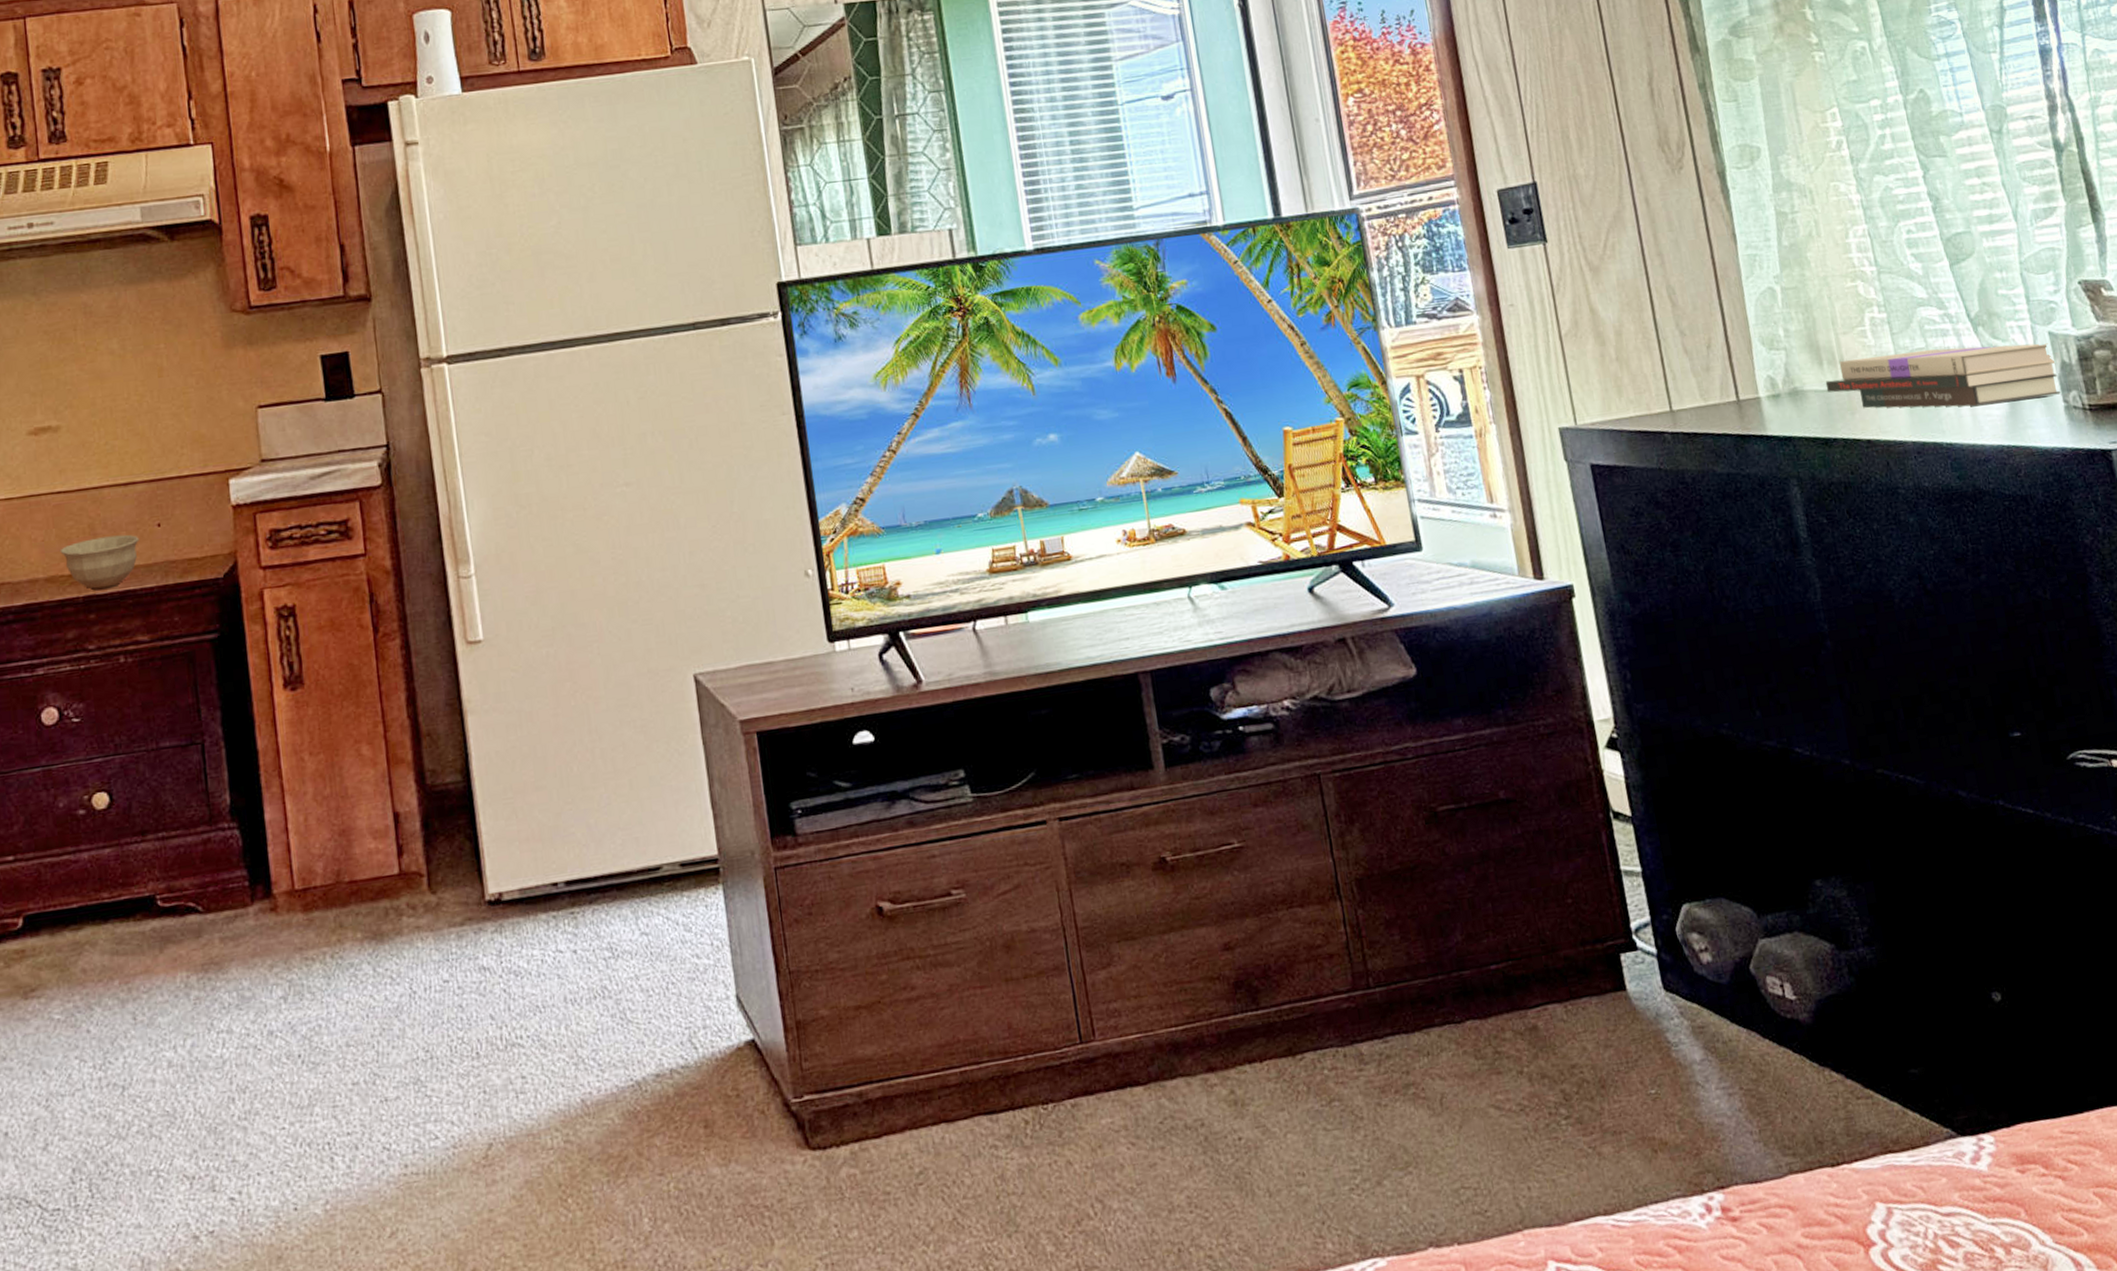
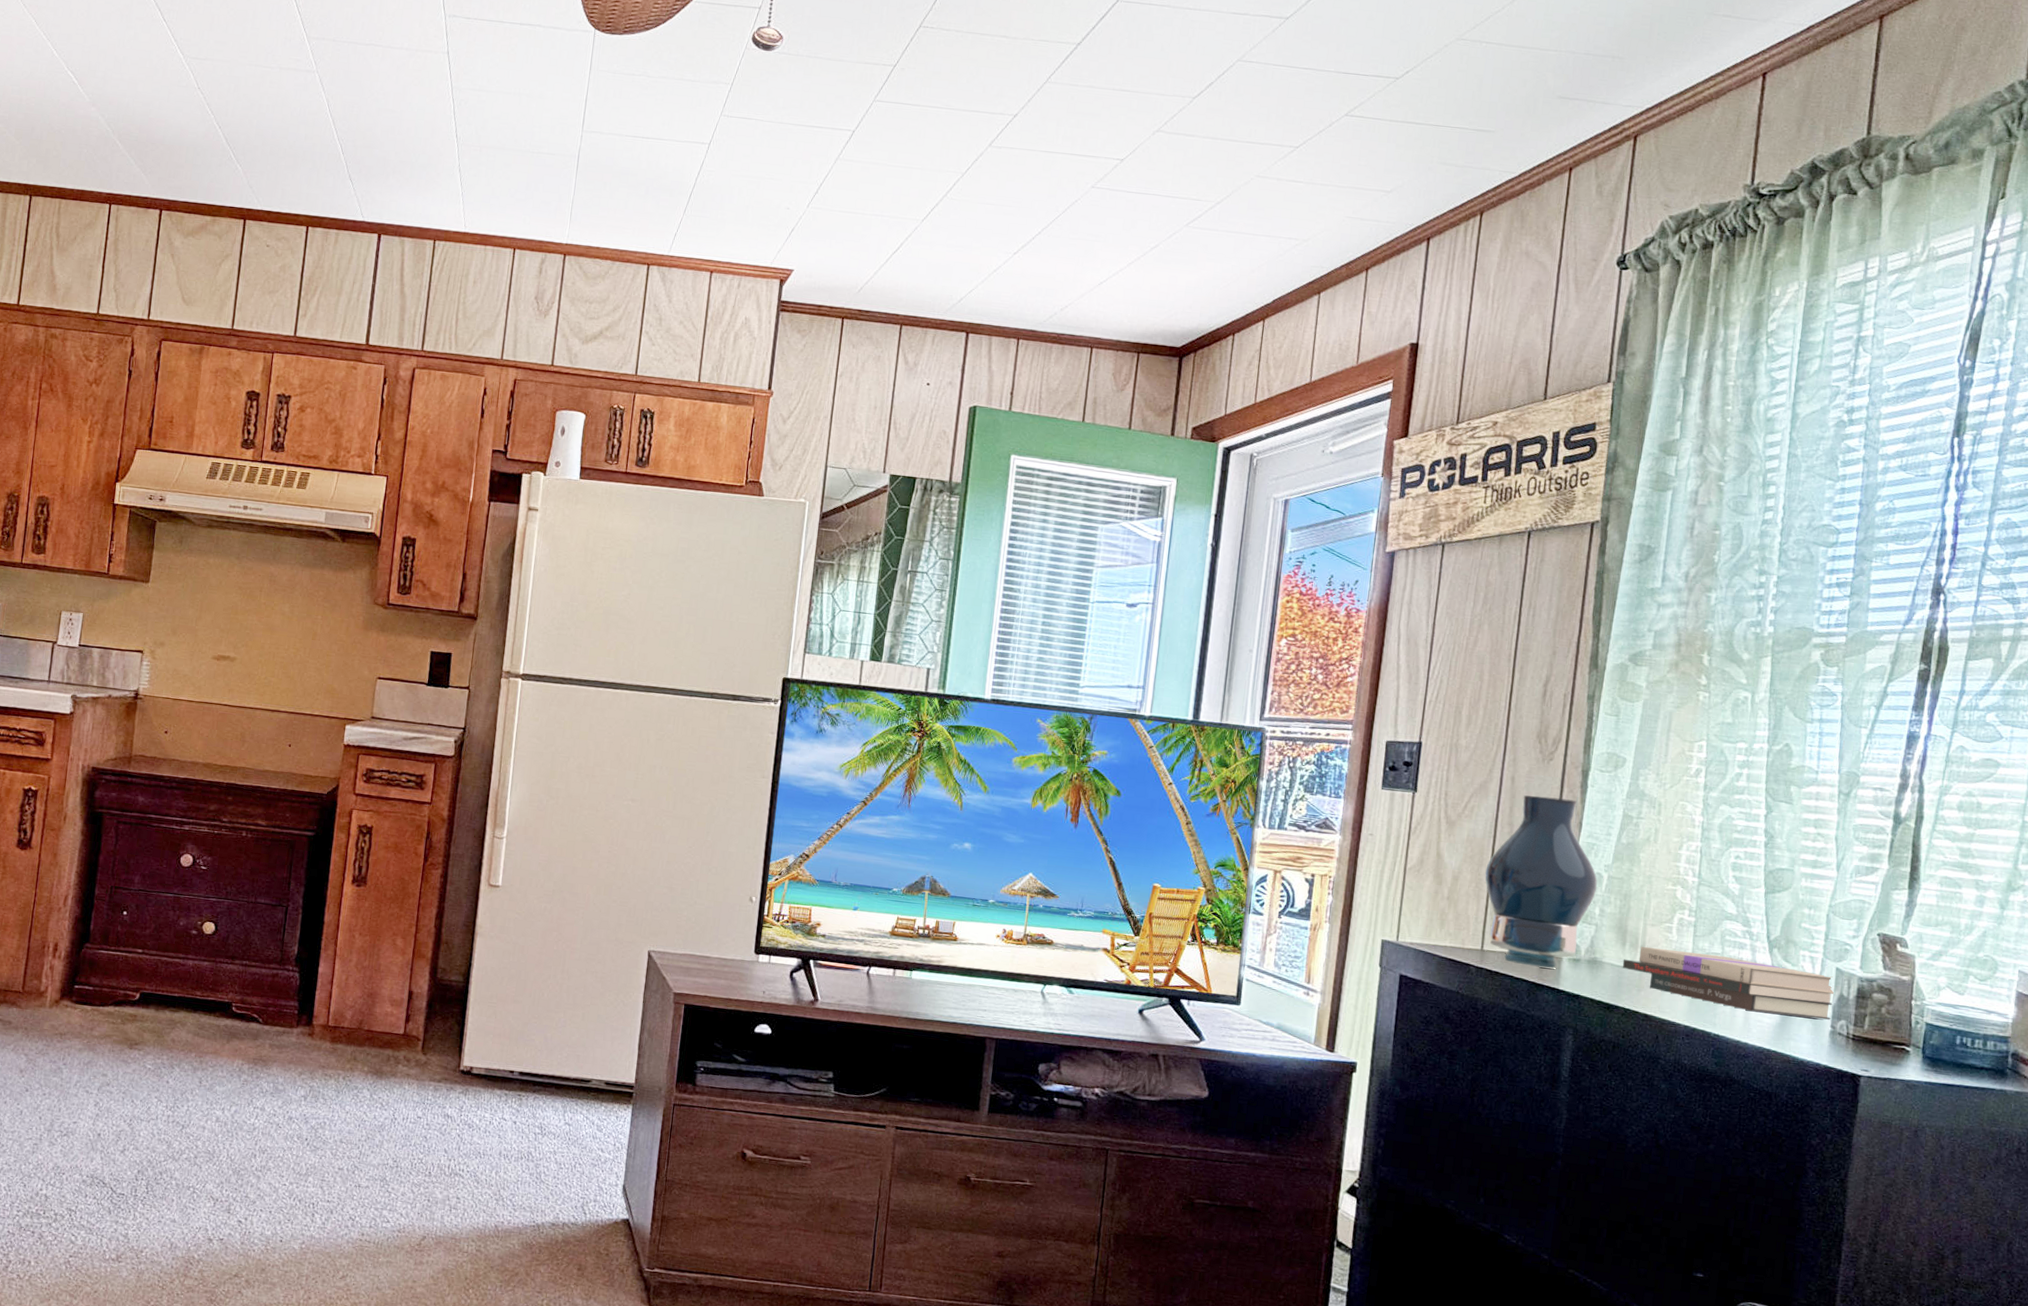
bowl: present [59,534,140,591] -> none [217,743,274,783]
vase: none [1647,209,1774,418] -> present [1485,795,1598,969]

